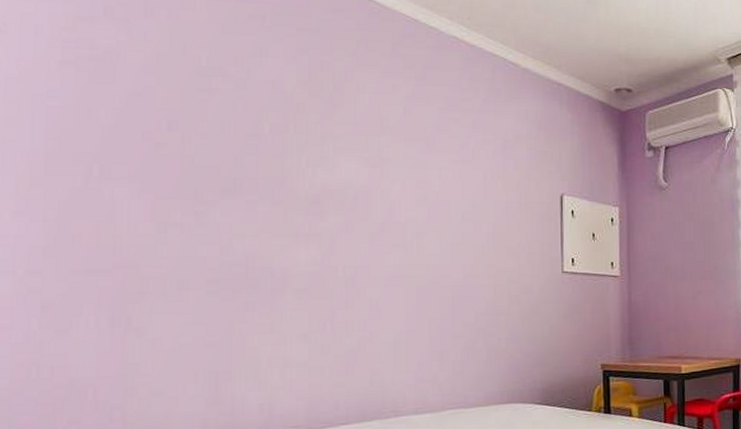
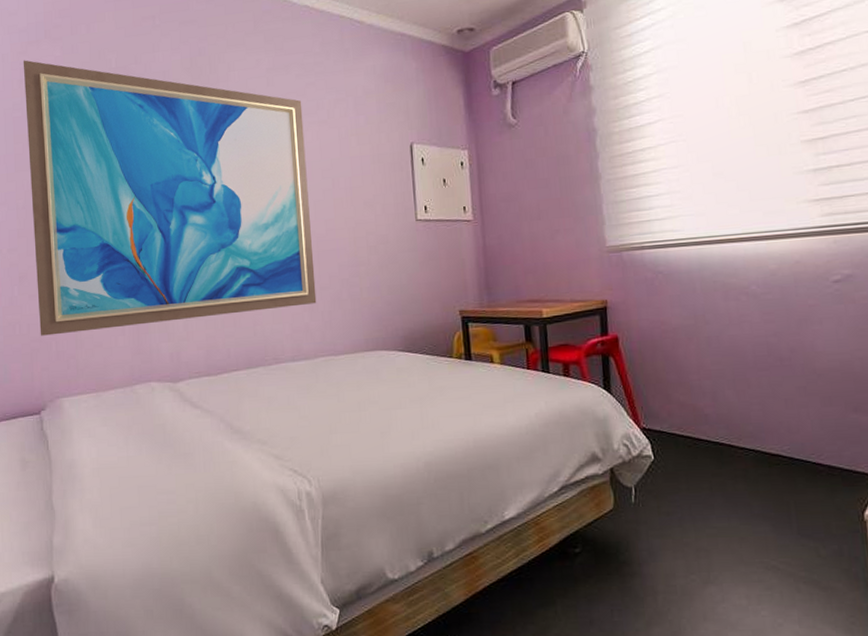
wall art: none [67,38,448,382] -> present [23,60,317,336]

